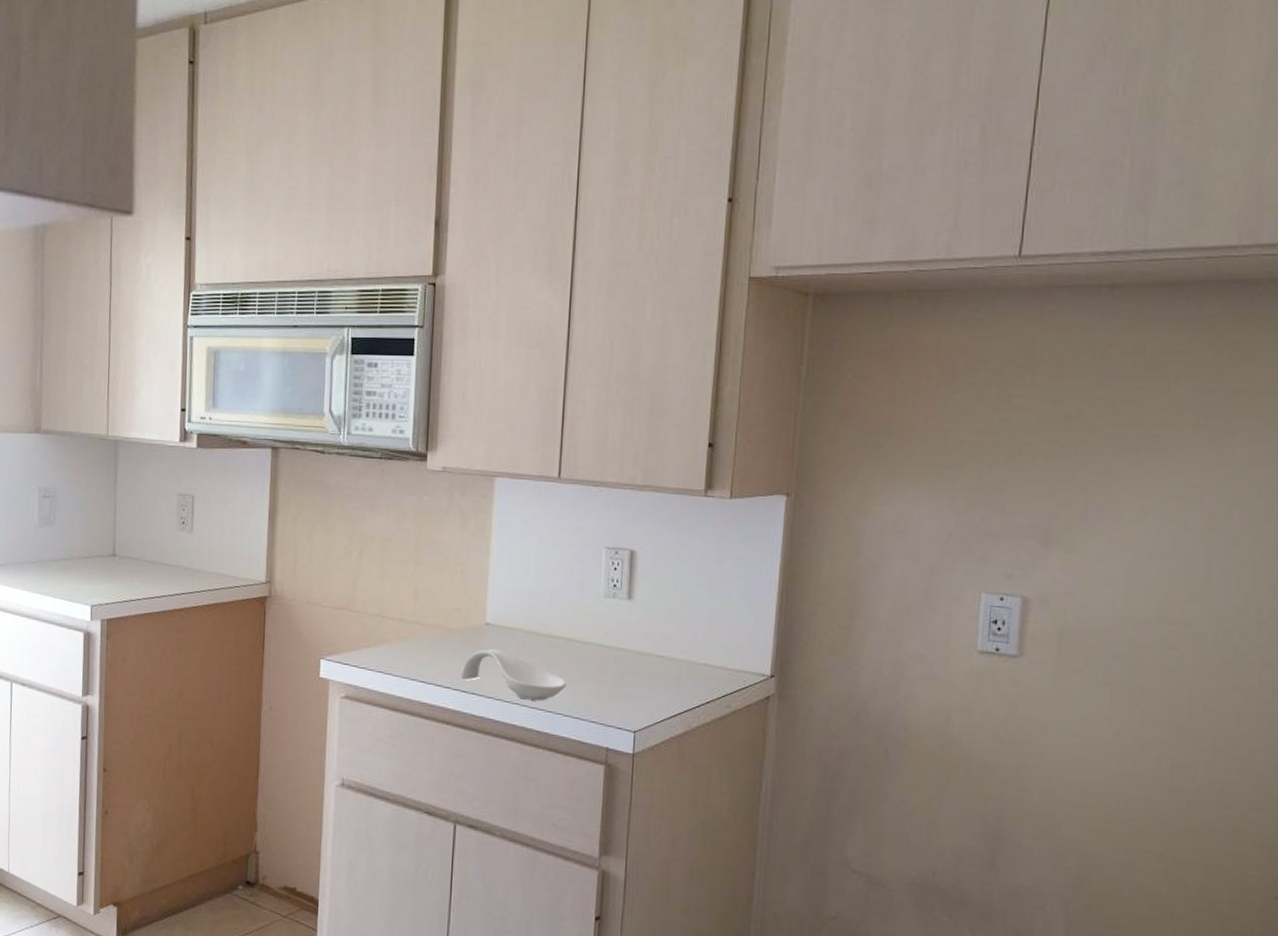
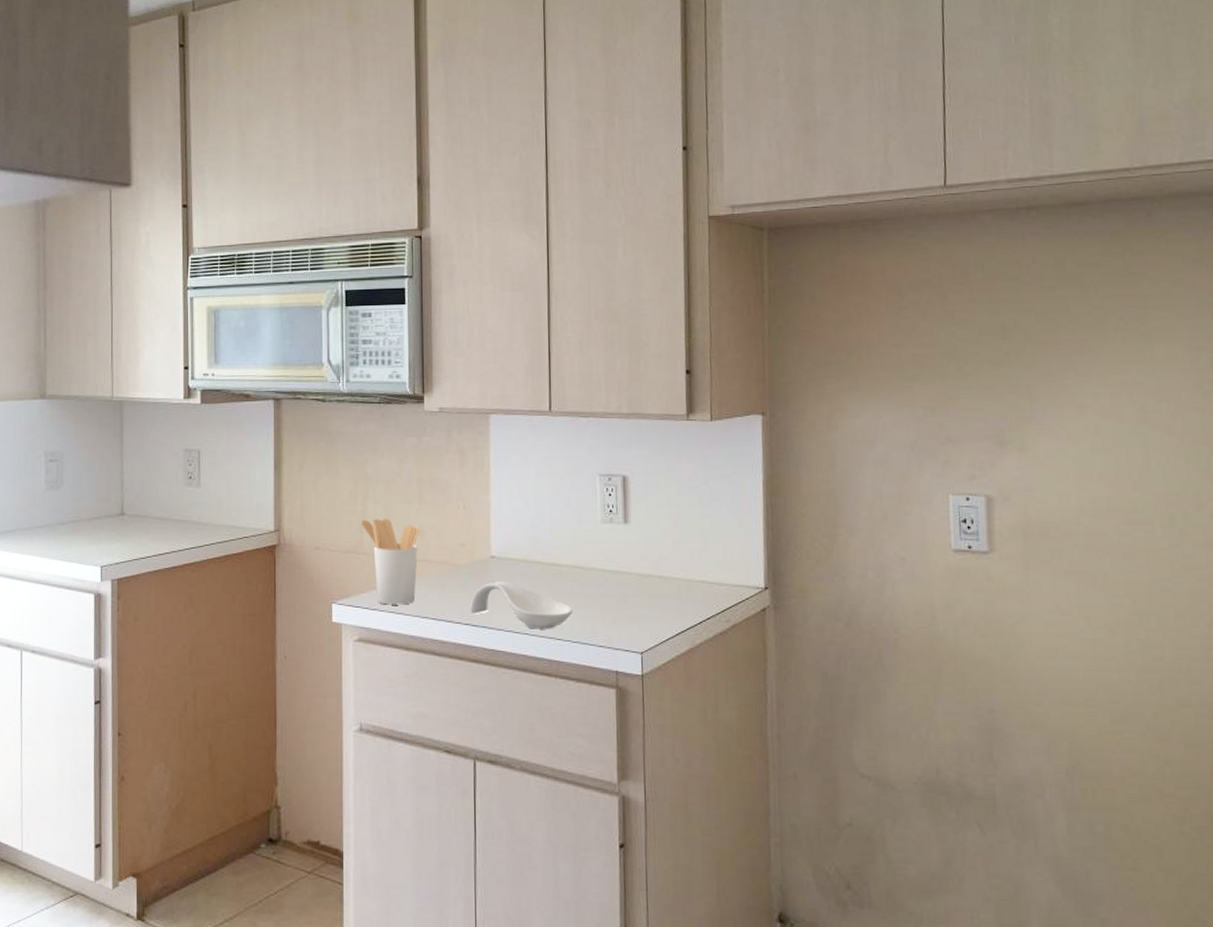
utensil holder: none [355,577,415,666] -> present [362,519,420,605]

